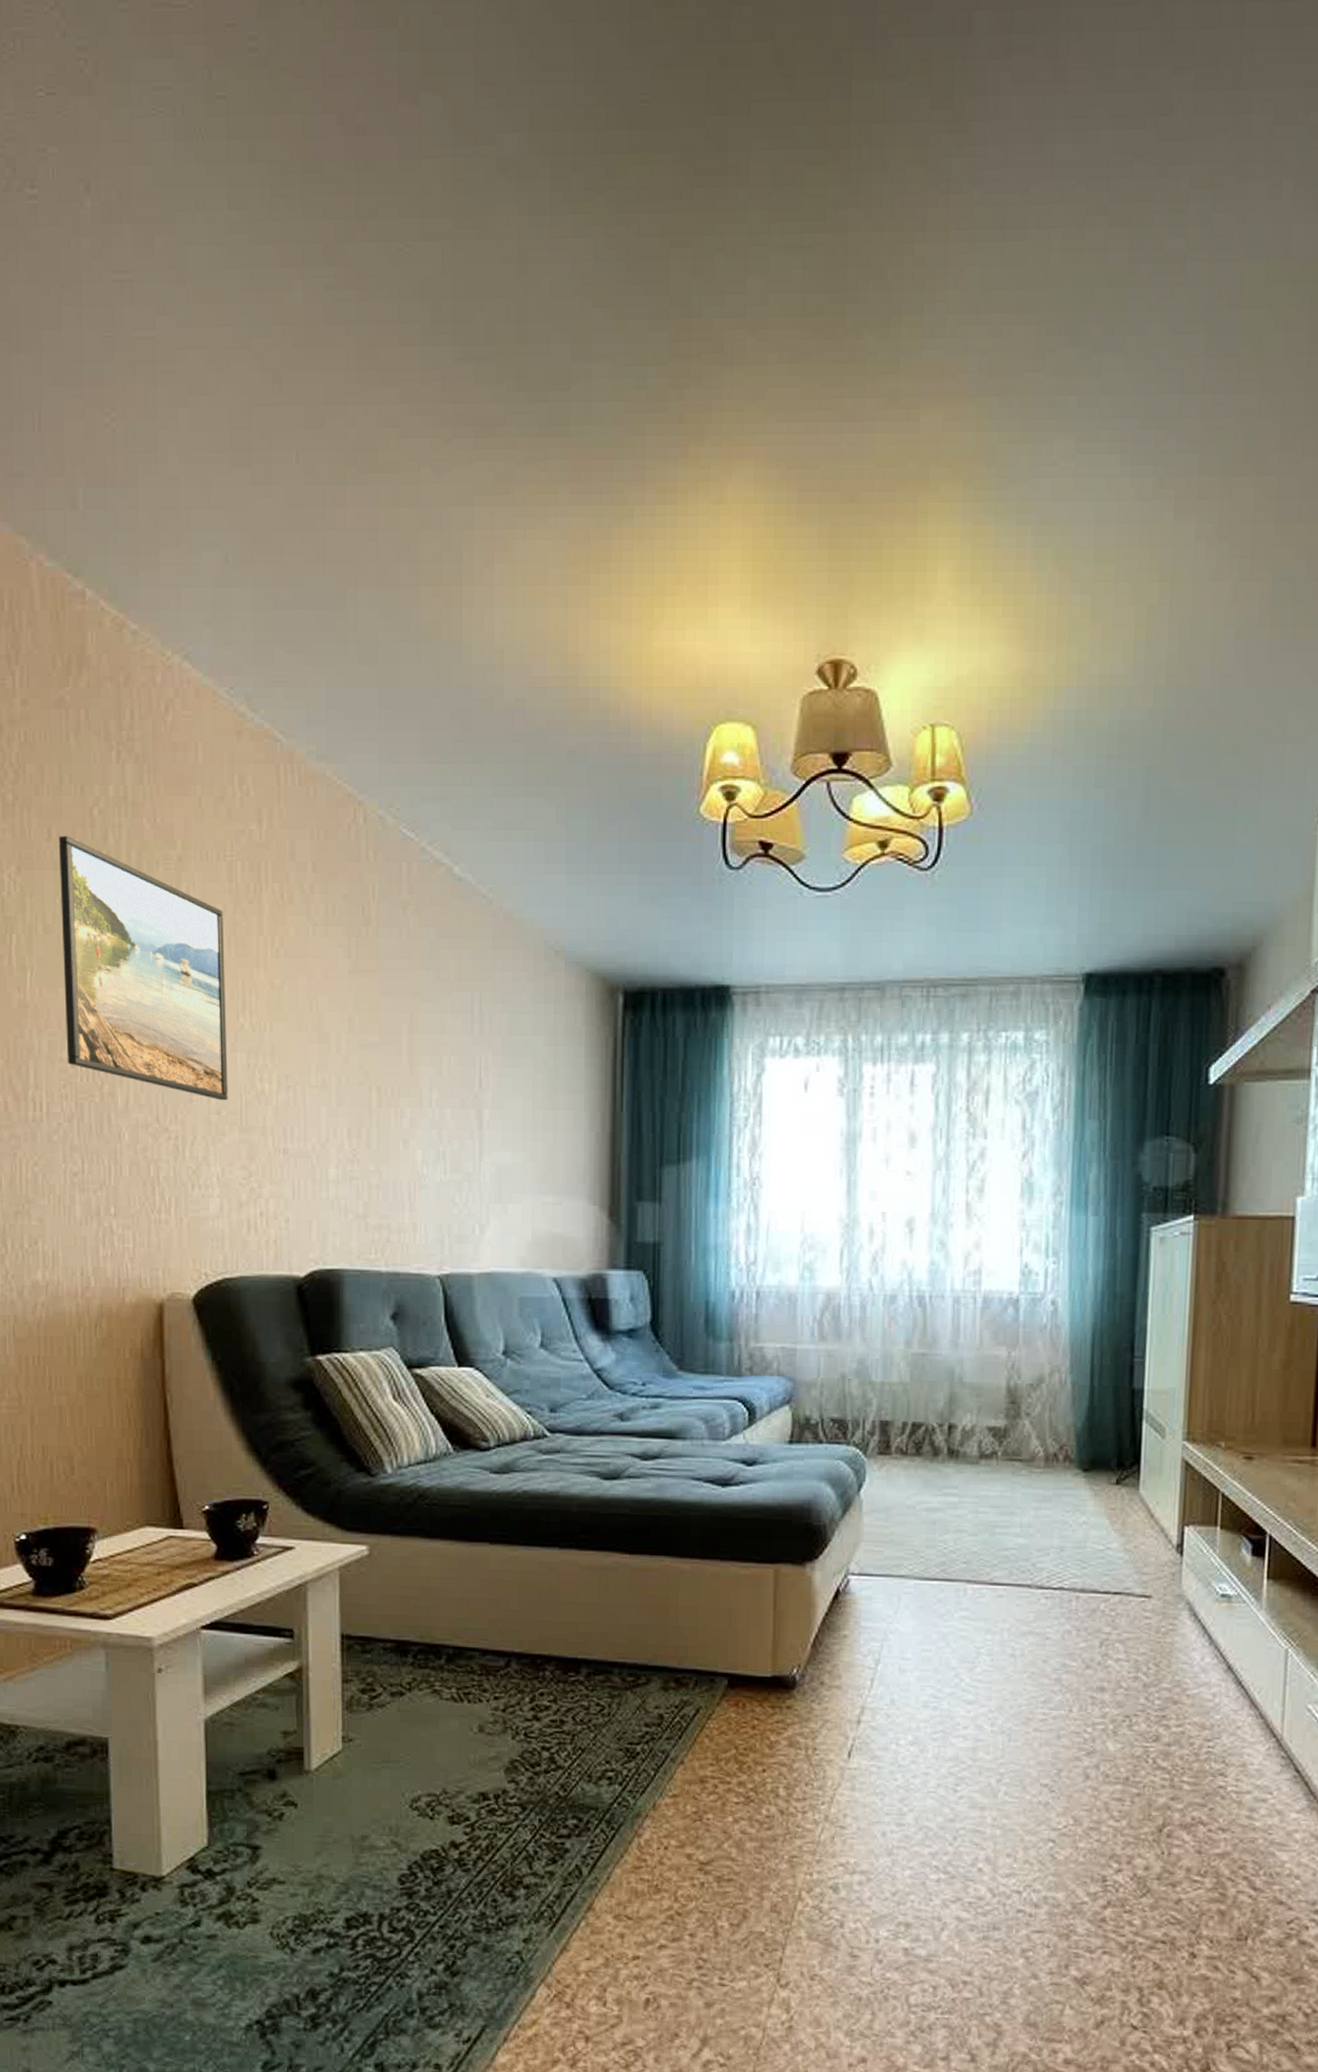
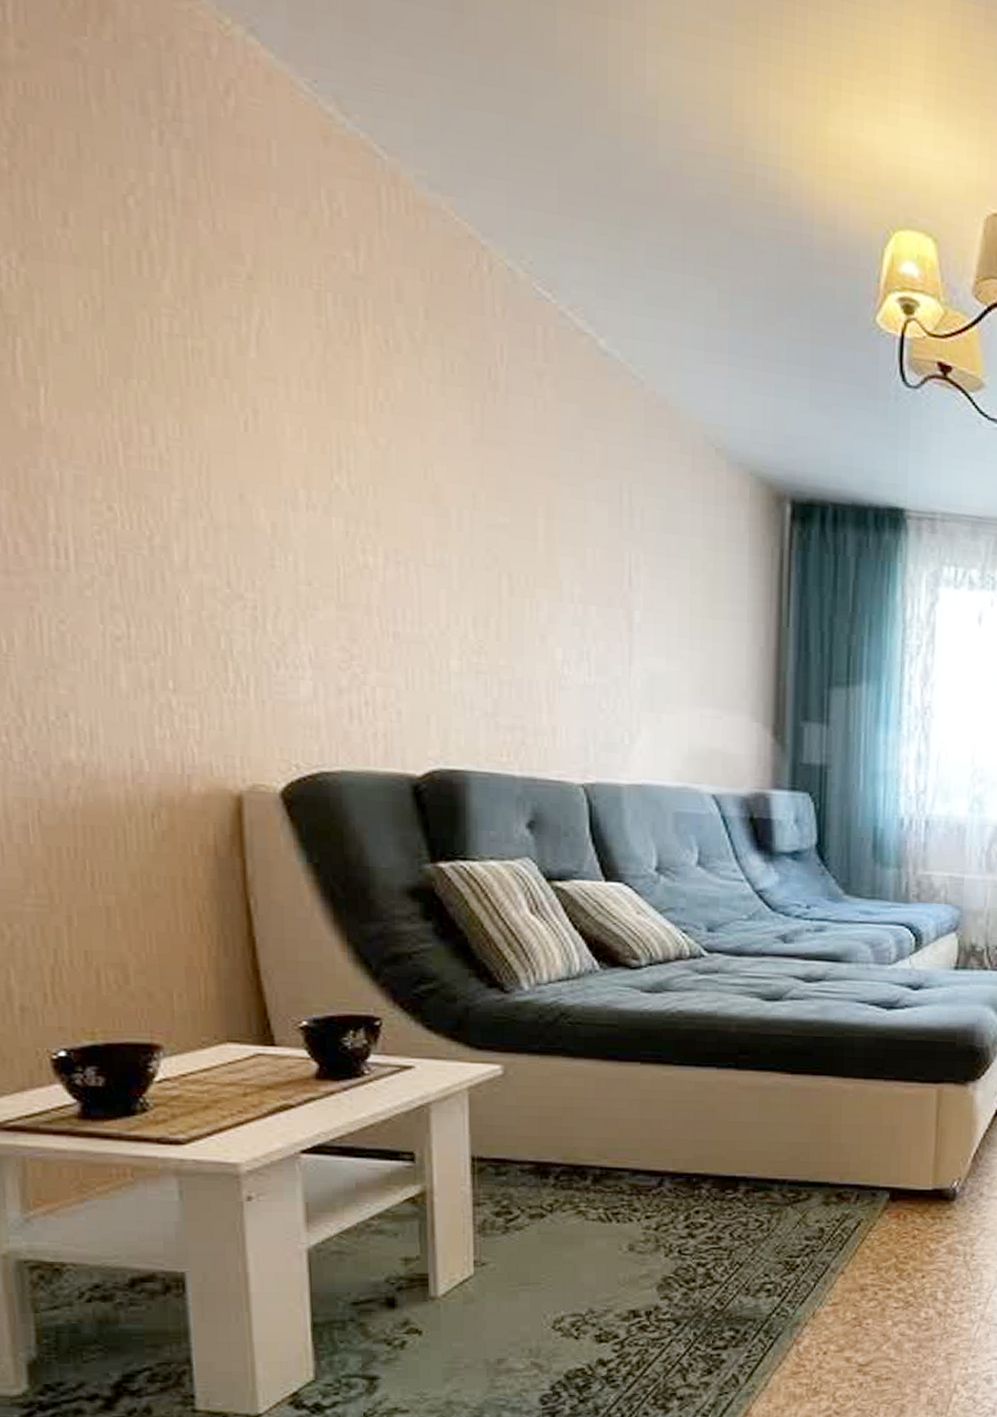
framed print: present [58,835,228,1101] -> none [78,224,321,571]

